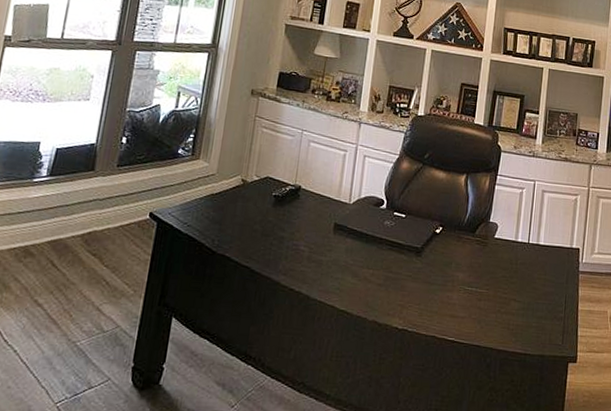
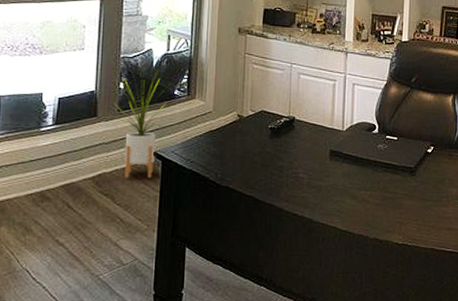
house plant: none [112,125,173,240] -> present [114,70,172,178]

